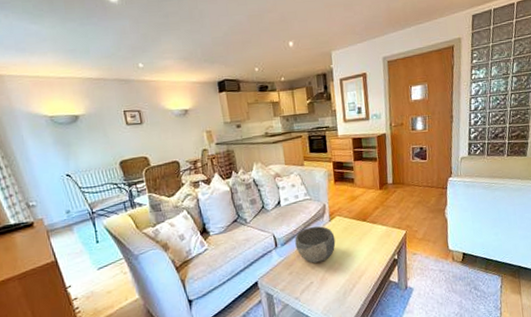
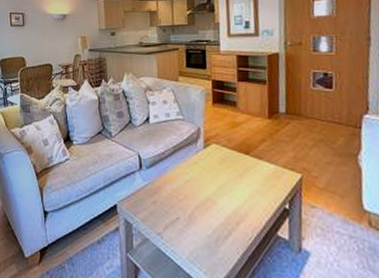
bowl: present [295,226,336,263] -> none [162,152,210,196]

